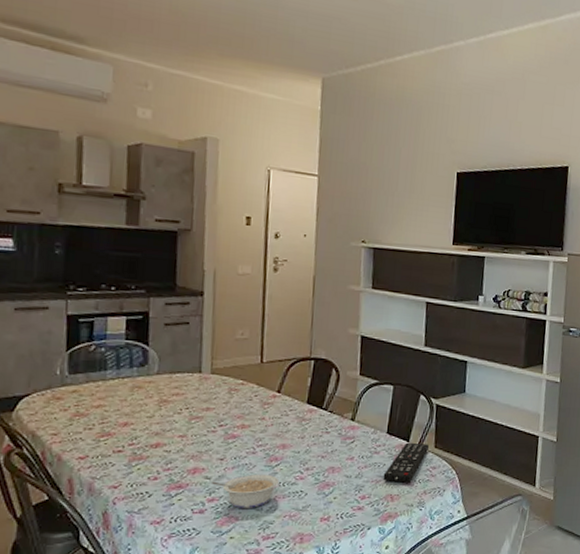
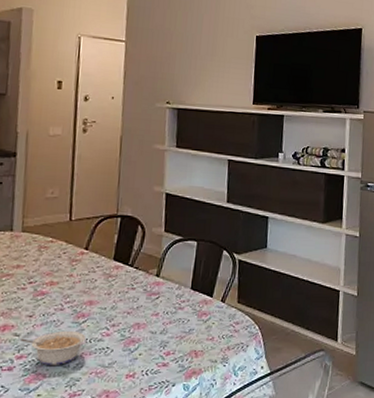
remote control: present [383,442,429,483] -> none [187,298,232,339]

